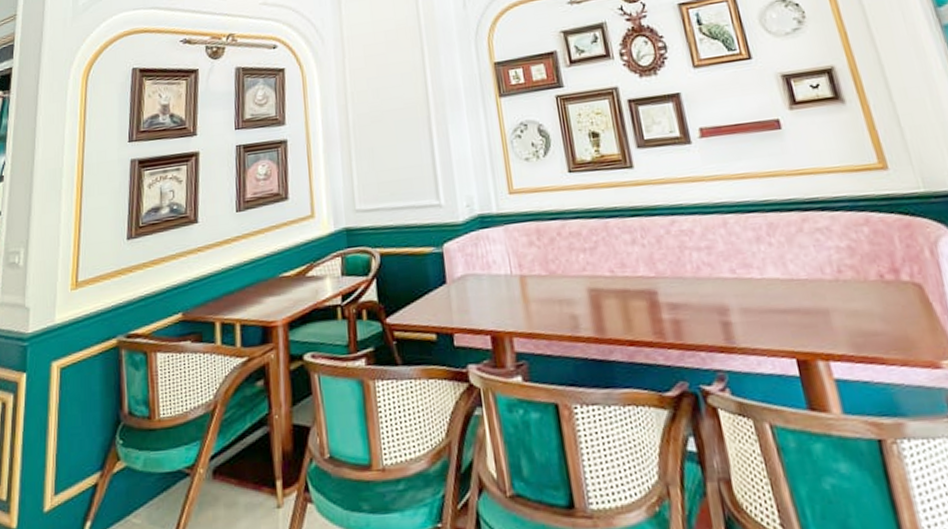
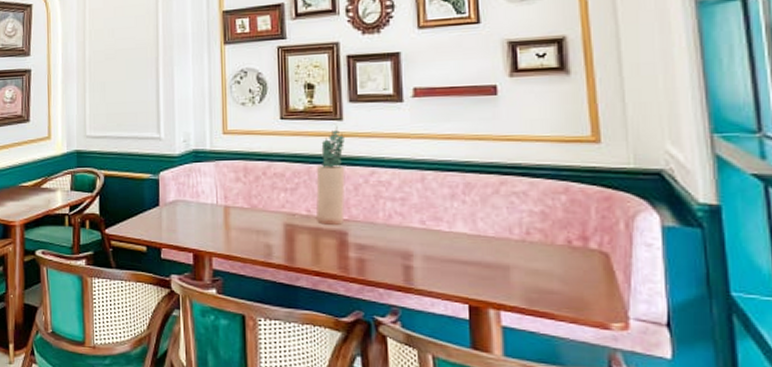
vase: none [614,174,651,286] -> present [316,126,345,226]

